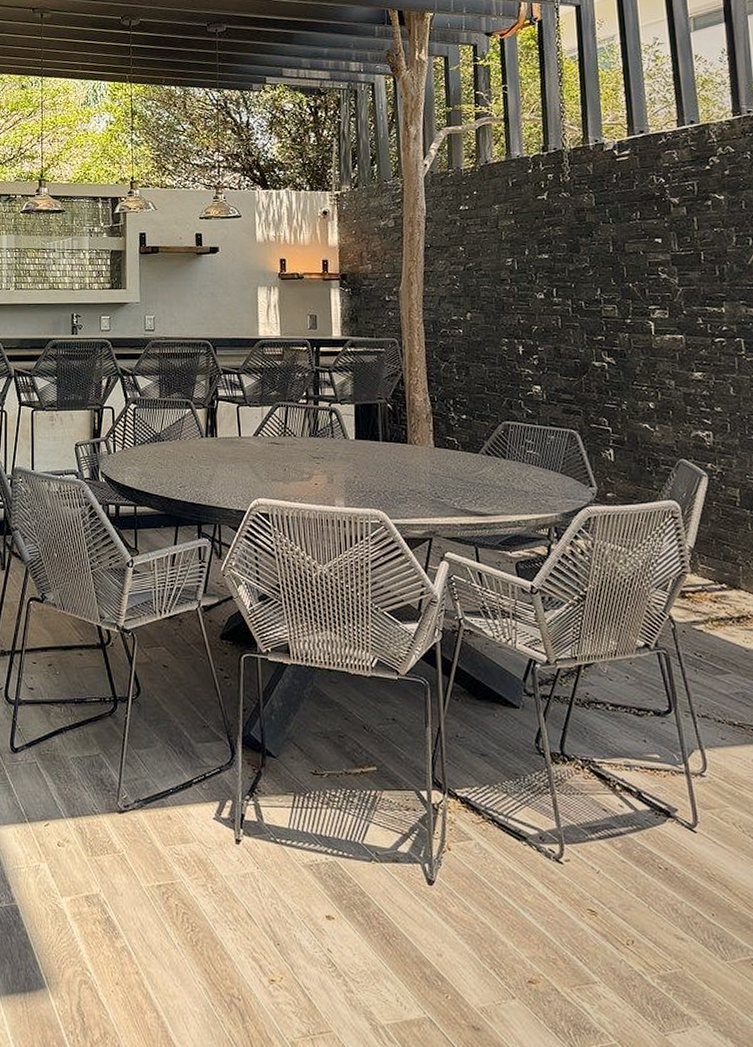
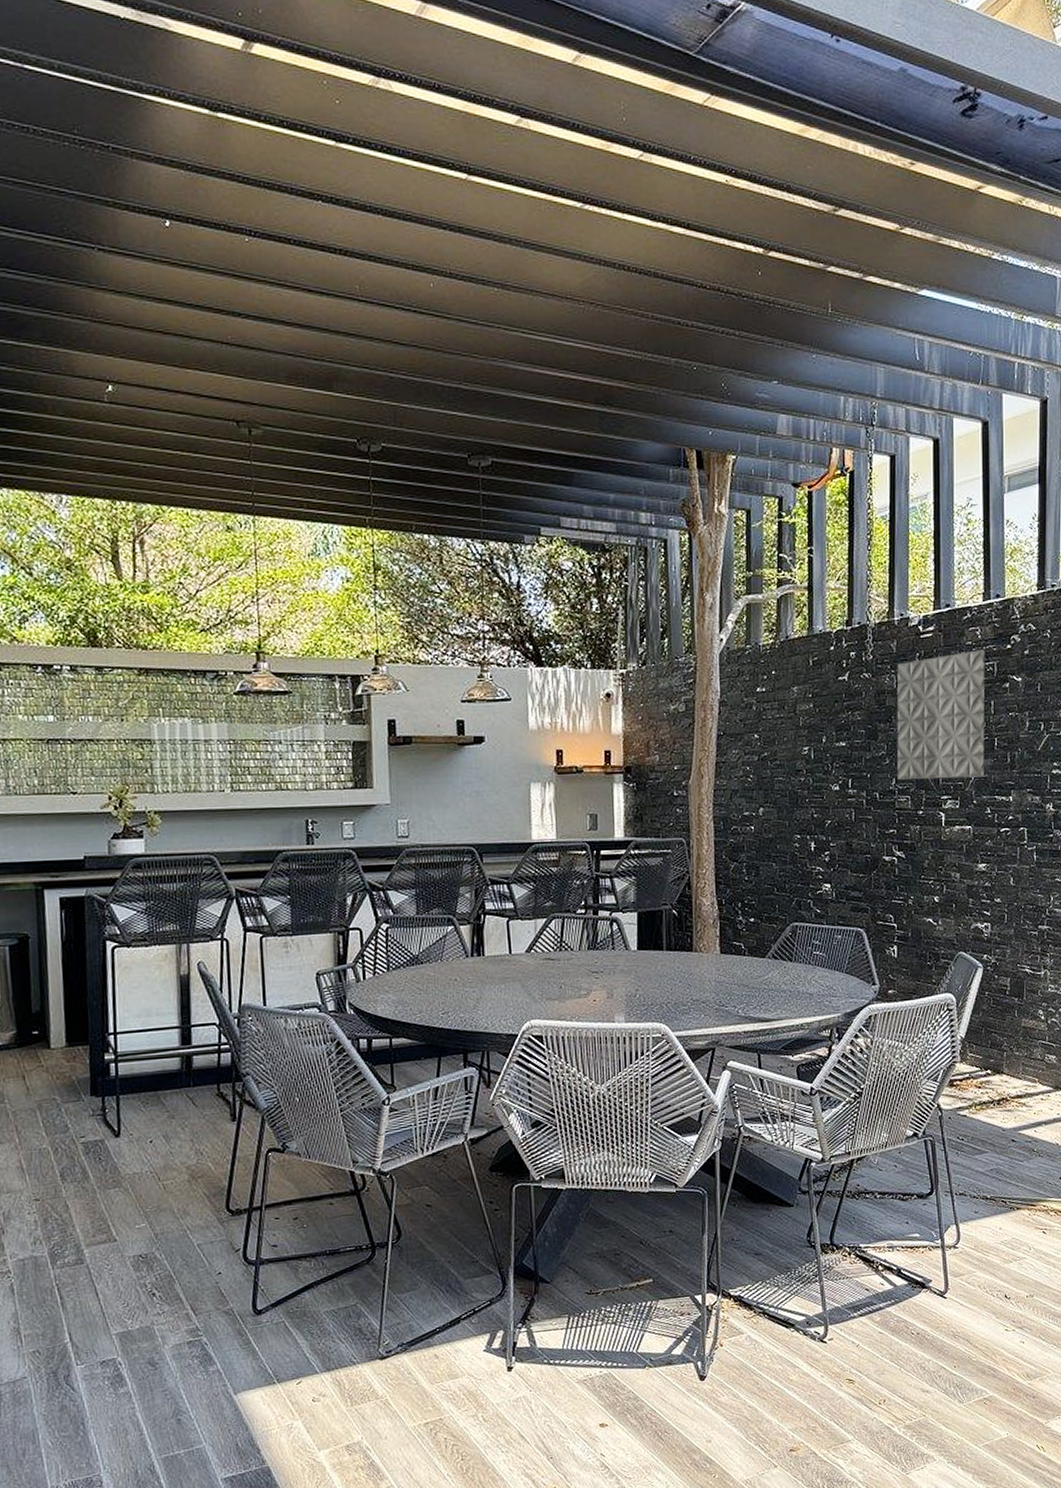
decorative wall panel: none [594,171,693,290] -> present [897,650,985,780]

